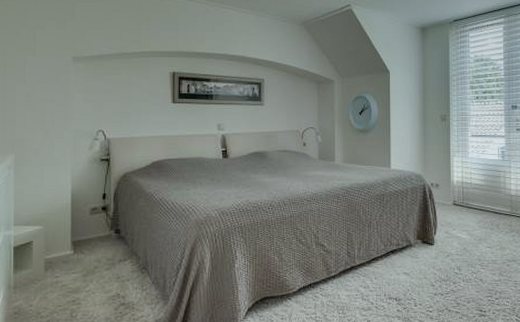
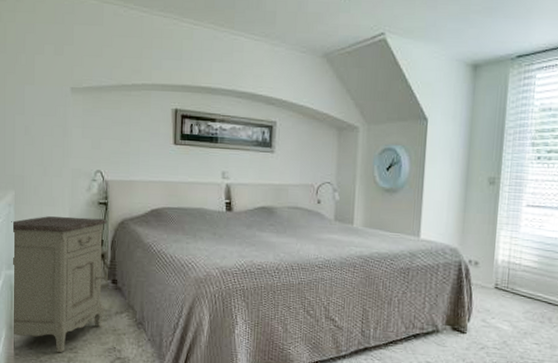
nightstand: none [11,174,111,307] -> present [11,216,108,353]

